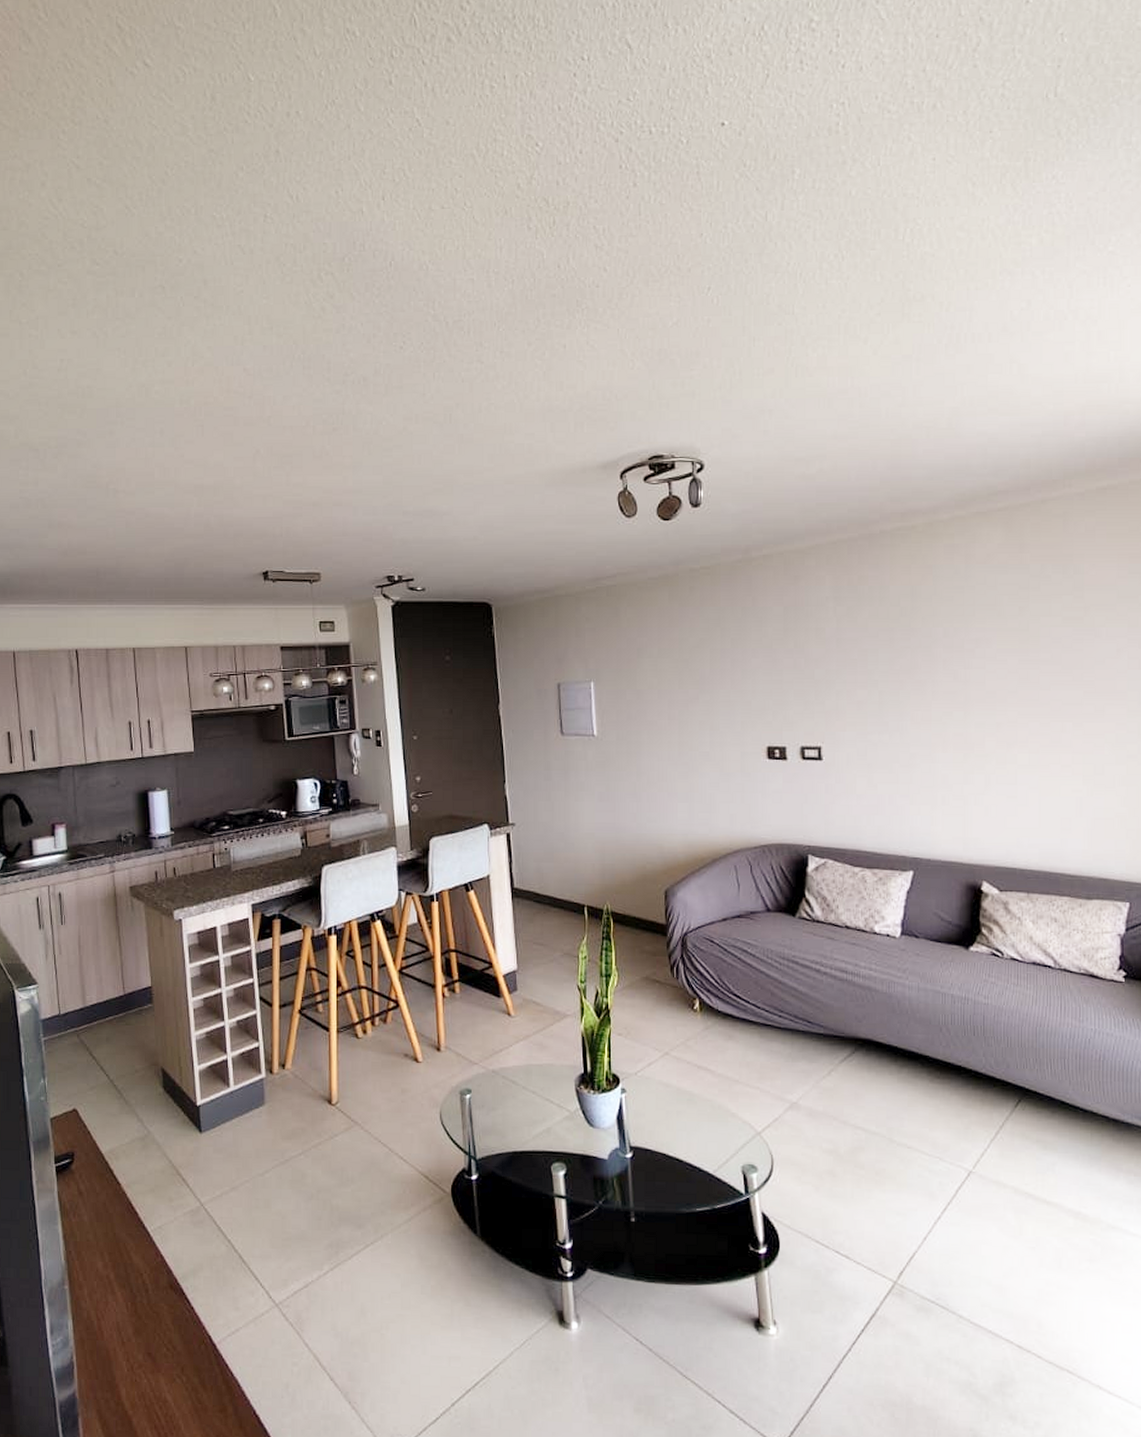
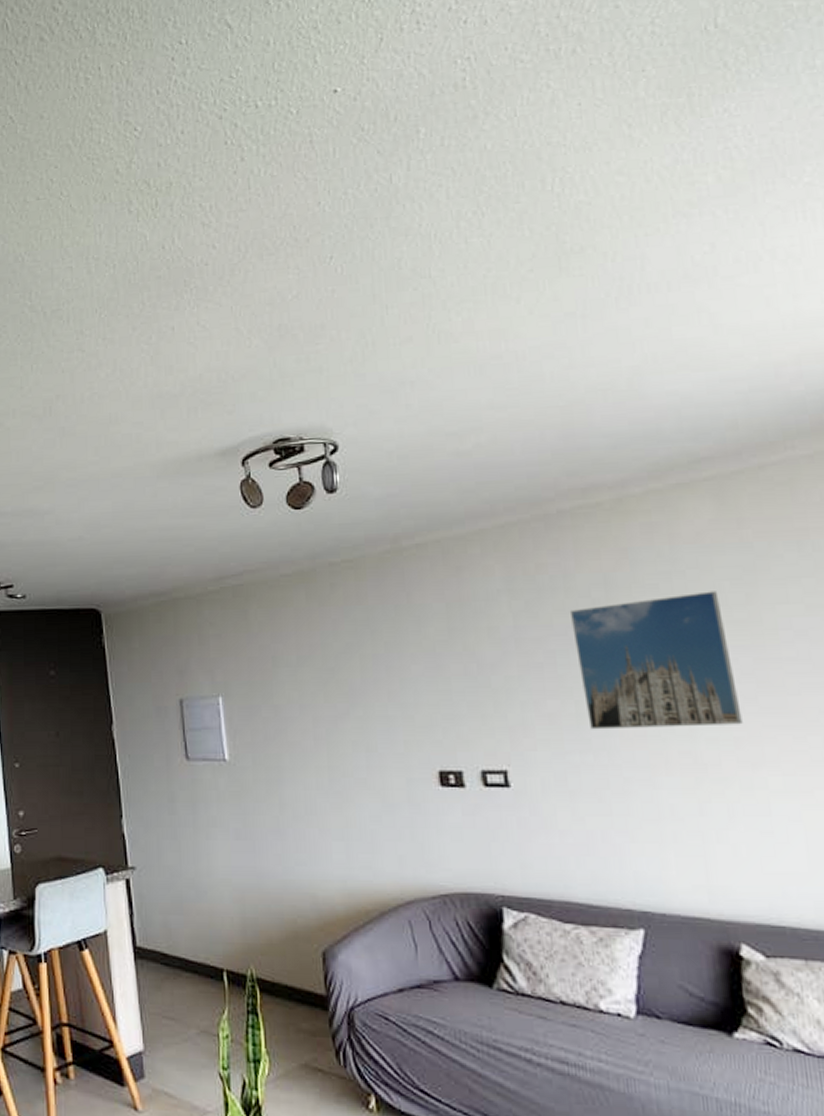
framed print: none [883,604,1004,715] -> present [571,591,743,730]

